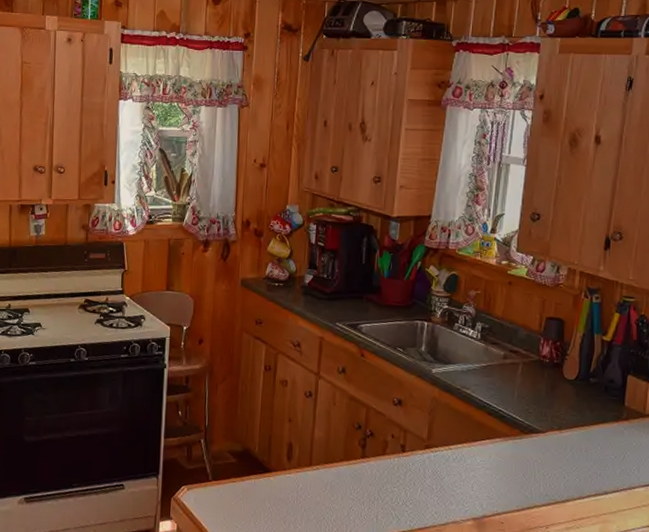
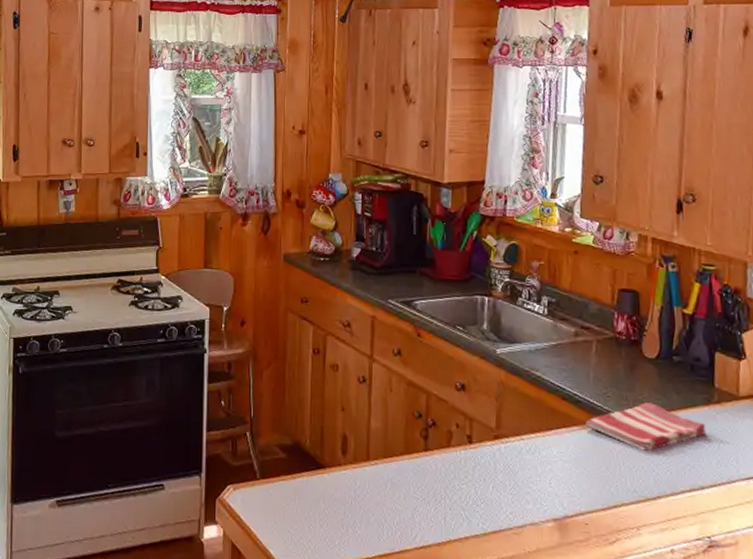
dish towel: none [508,418,614,461] -> present [586,402,707,451]

